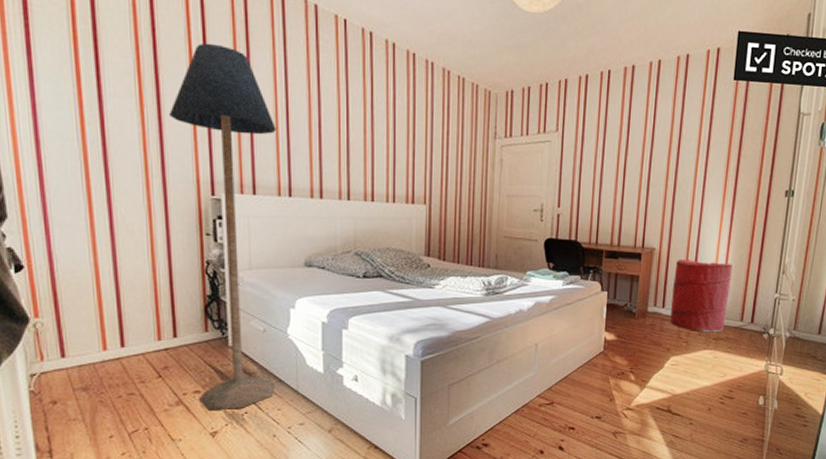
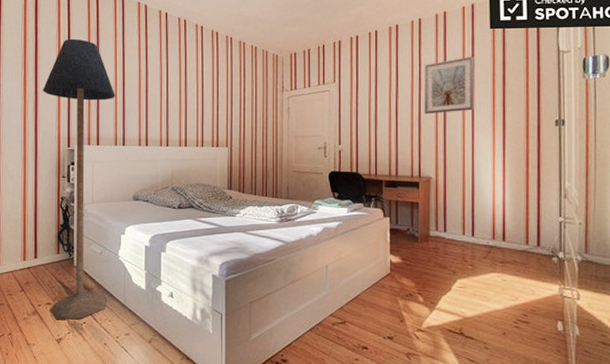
picture frame: none [655,111,714,177] -> present [424,56,475,115]
laundry hamper: present [670,258,733,333] -> none [453,186,511,256]

